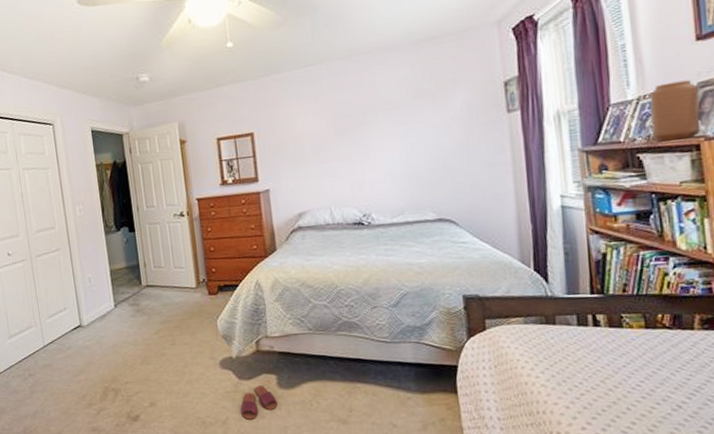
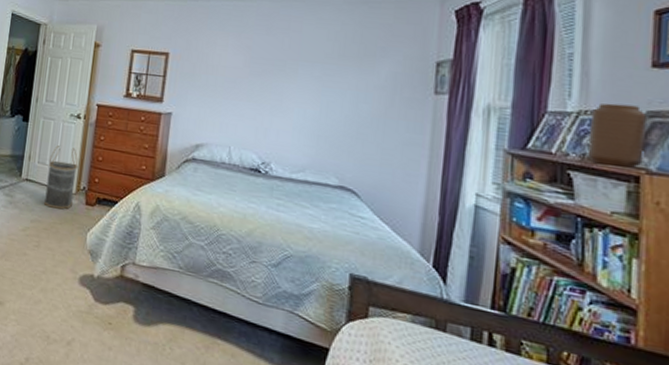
basket: none [164,245,196,306] -> present [43,146,78,210]
slippers: present [240,385,277,420] -> none [88,313,129,349]

